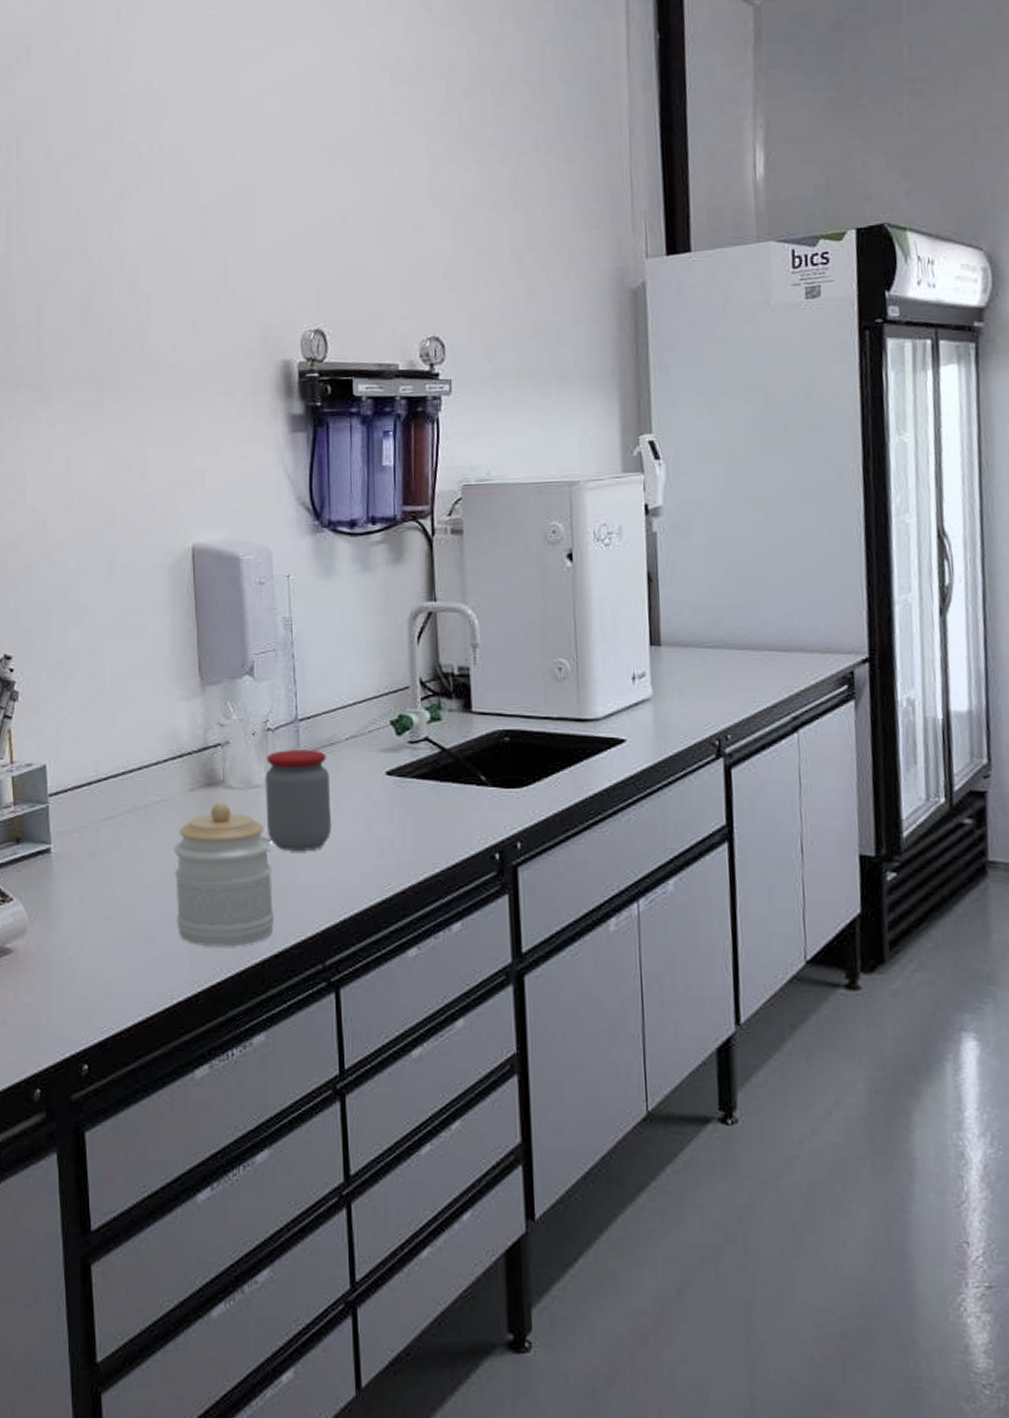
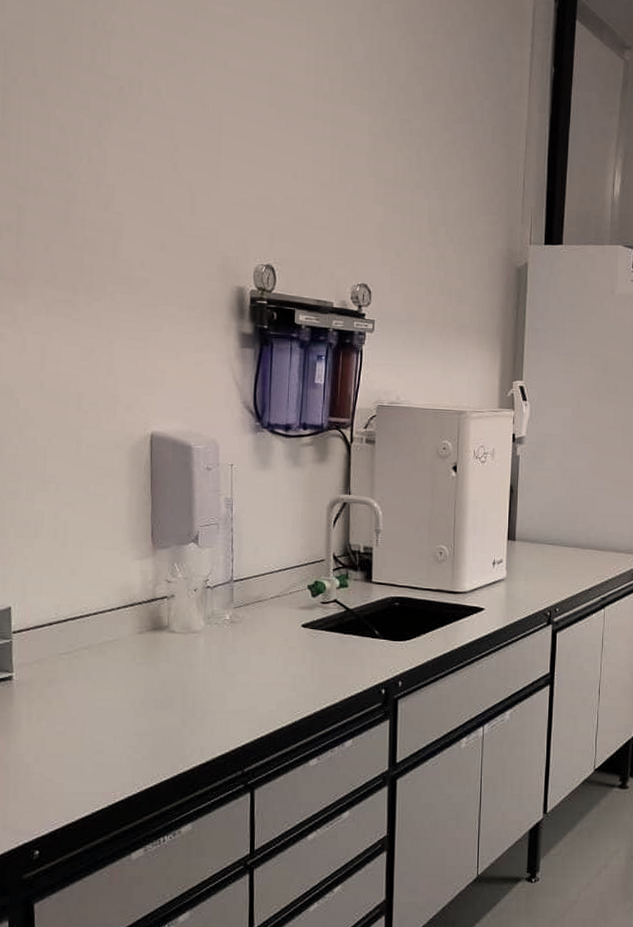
jar: present [173,802,274,947] -> none [121,643,205,757]
jar: present [265,749,332,851] -> none [202,604,256,683]

